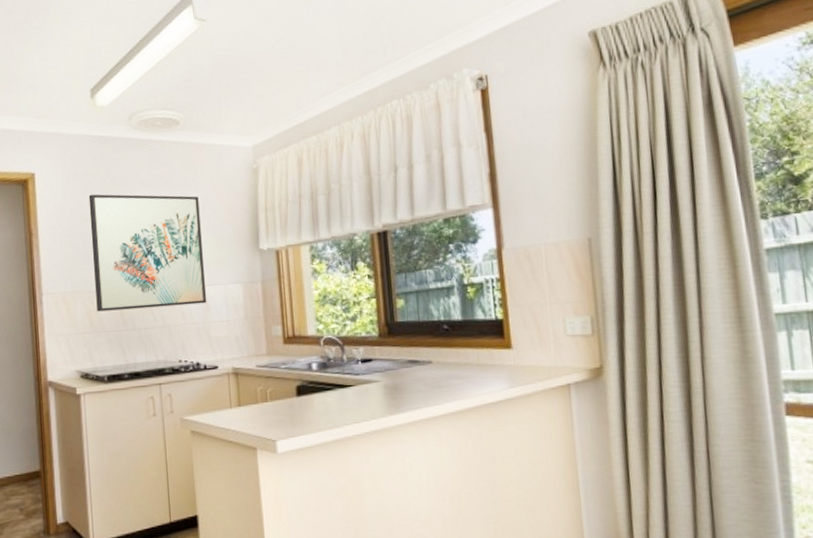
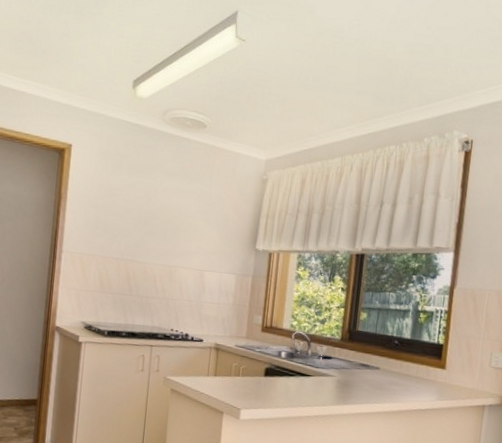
wall art: present [88,194,207,312] -> none [108,173,212,286]

